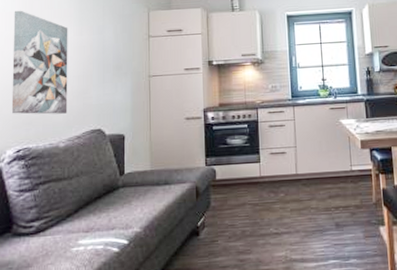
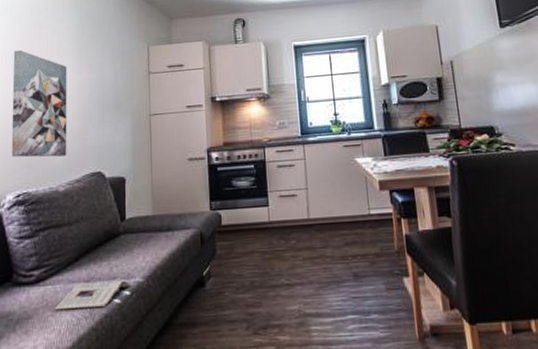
magazine: none [55,230,129,259] -> present [55,280,131,311]

